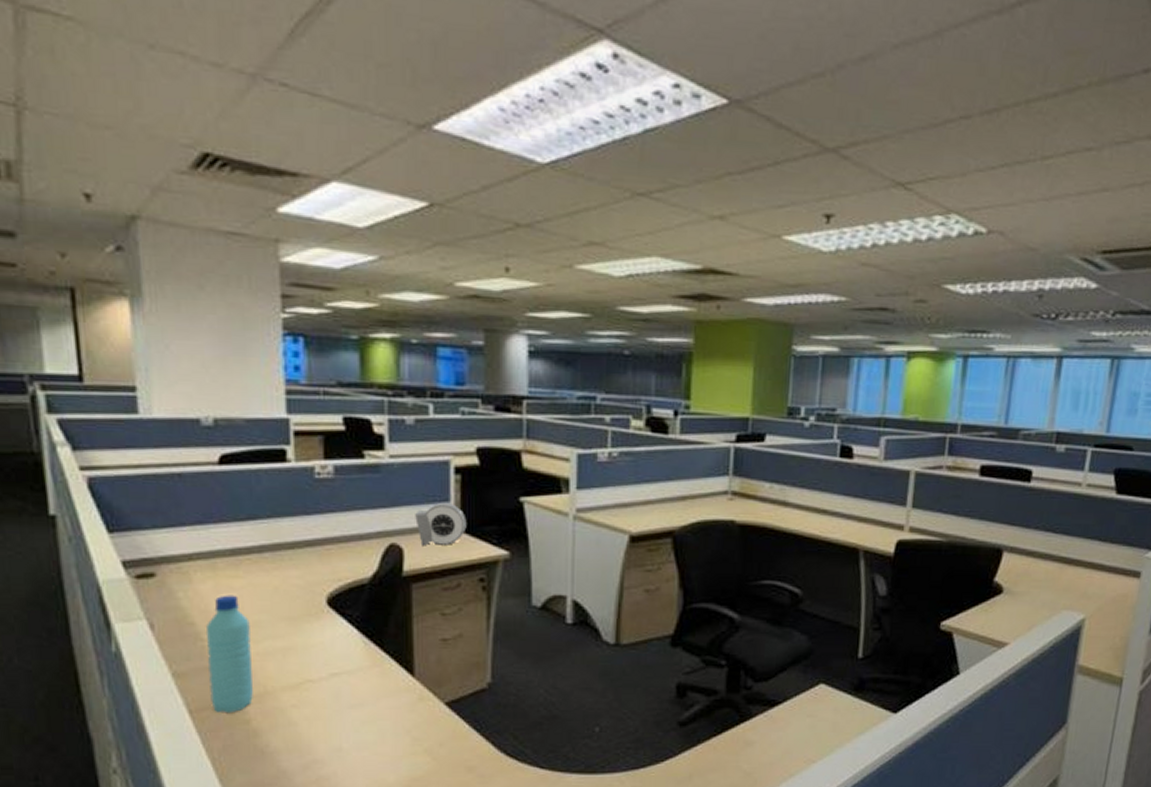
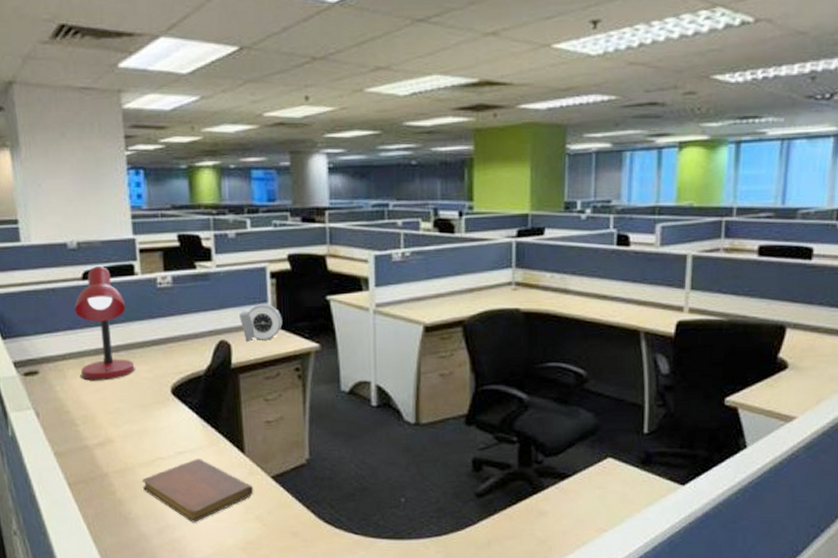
desk lamp: none [207,449,282,587] -> present [74,266,135,381]
water bottle: present [207,595,253,714] -> none [79,387,117,486]
notebook: none [284,682,424,757] -> present [141,459,254,523]

